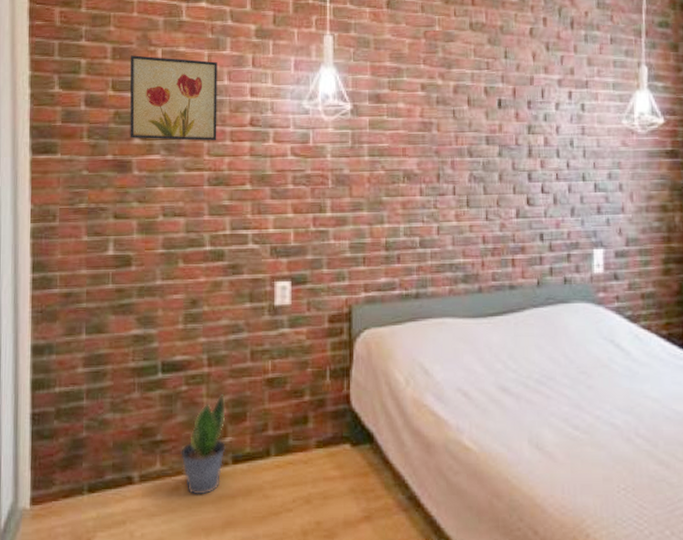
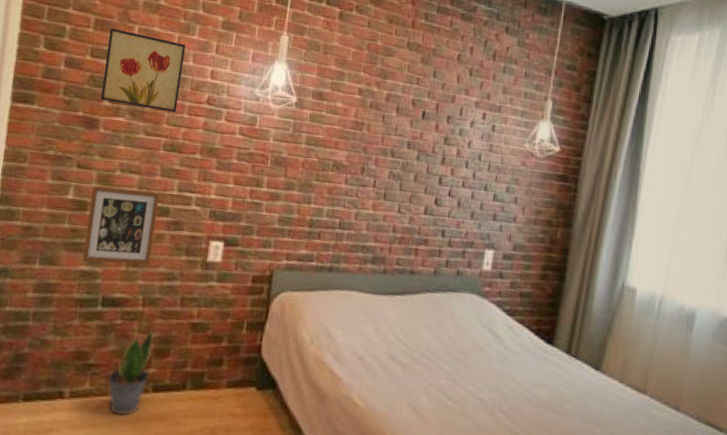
picture frame: none [133,234,211,324] -> present [83,186,160,265]

